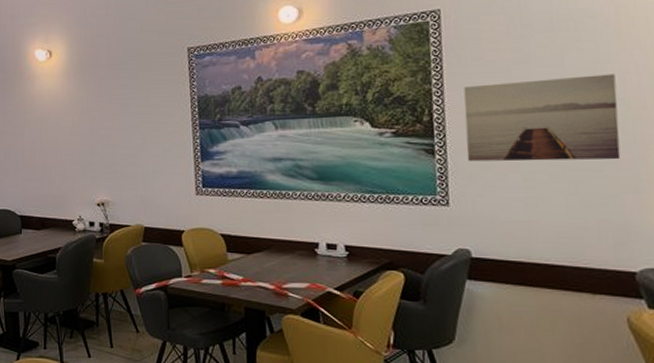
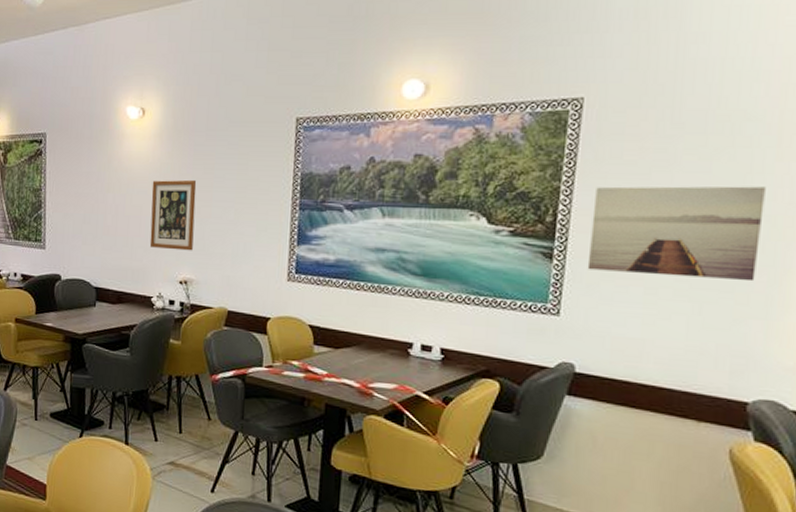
wall art: none [64,110,106,175] -> present [149,179,197,251]

